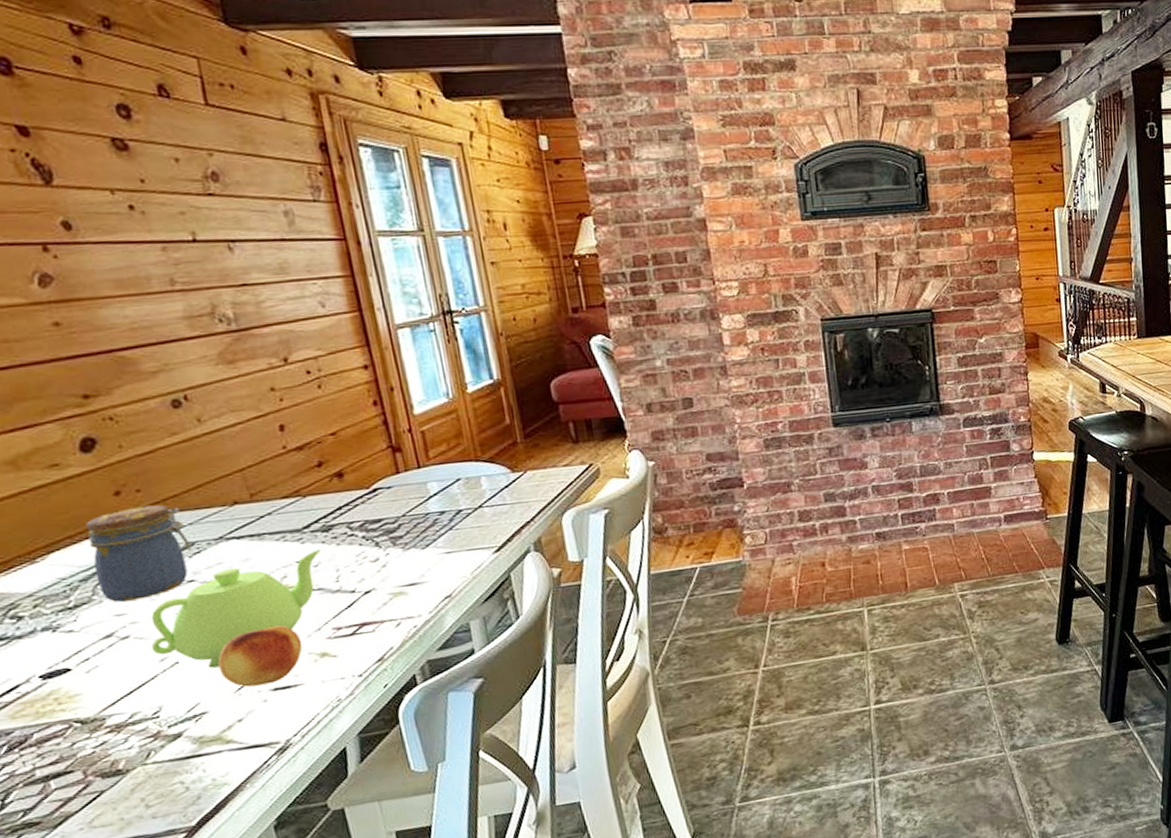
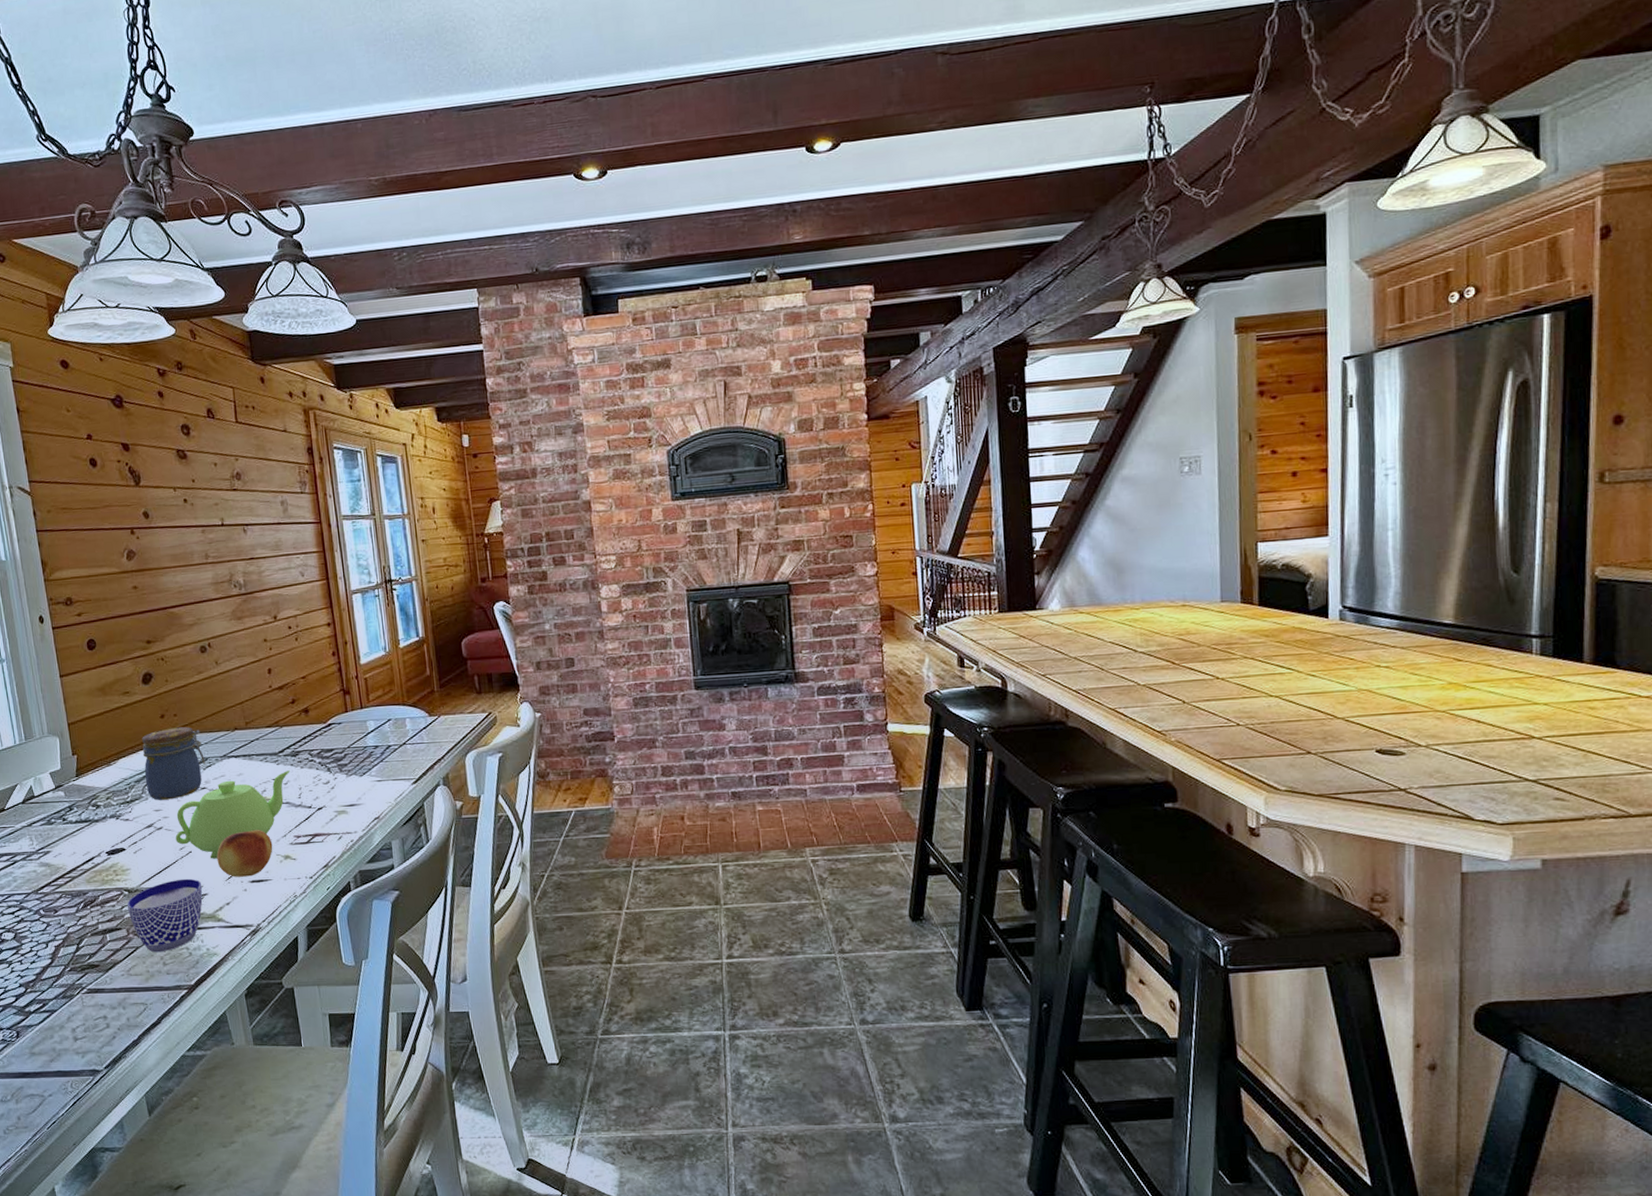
cup: none [80,695,201,794] -> present [127,878,203,953]

